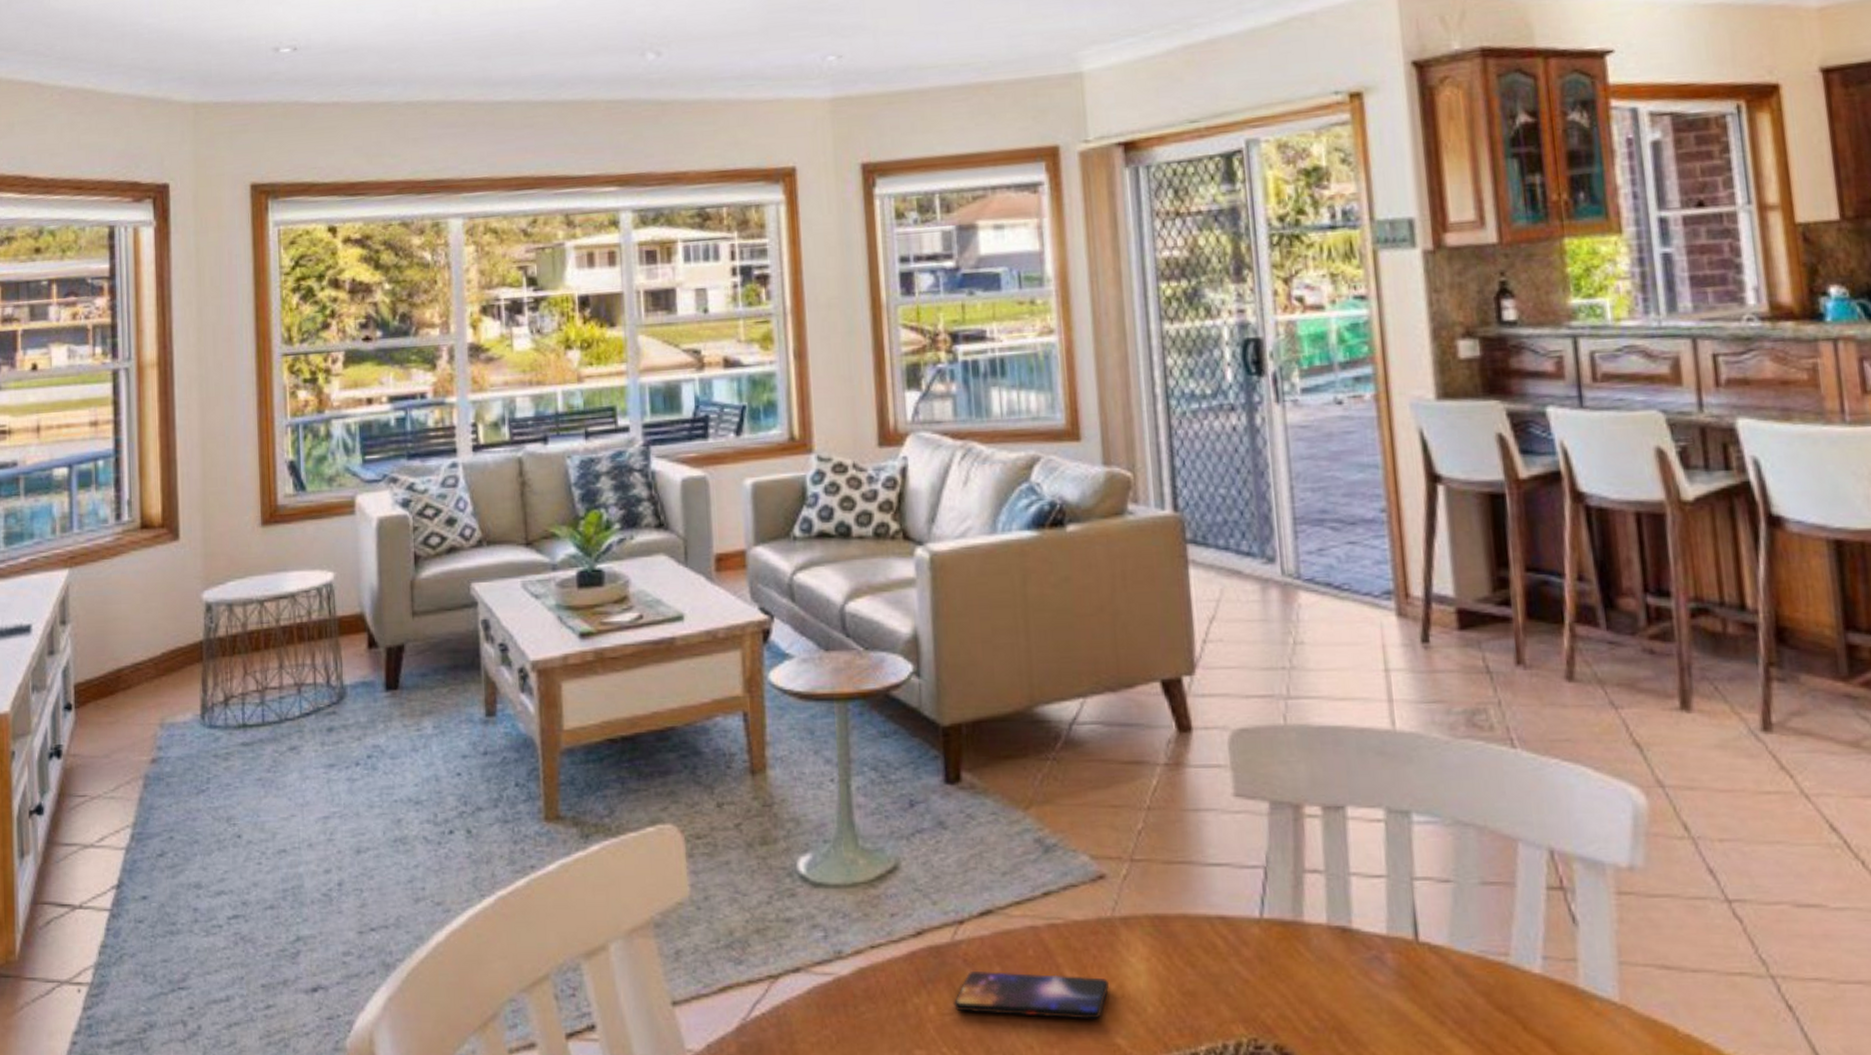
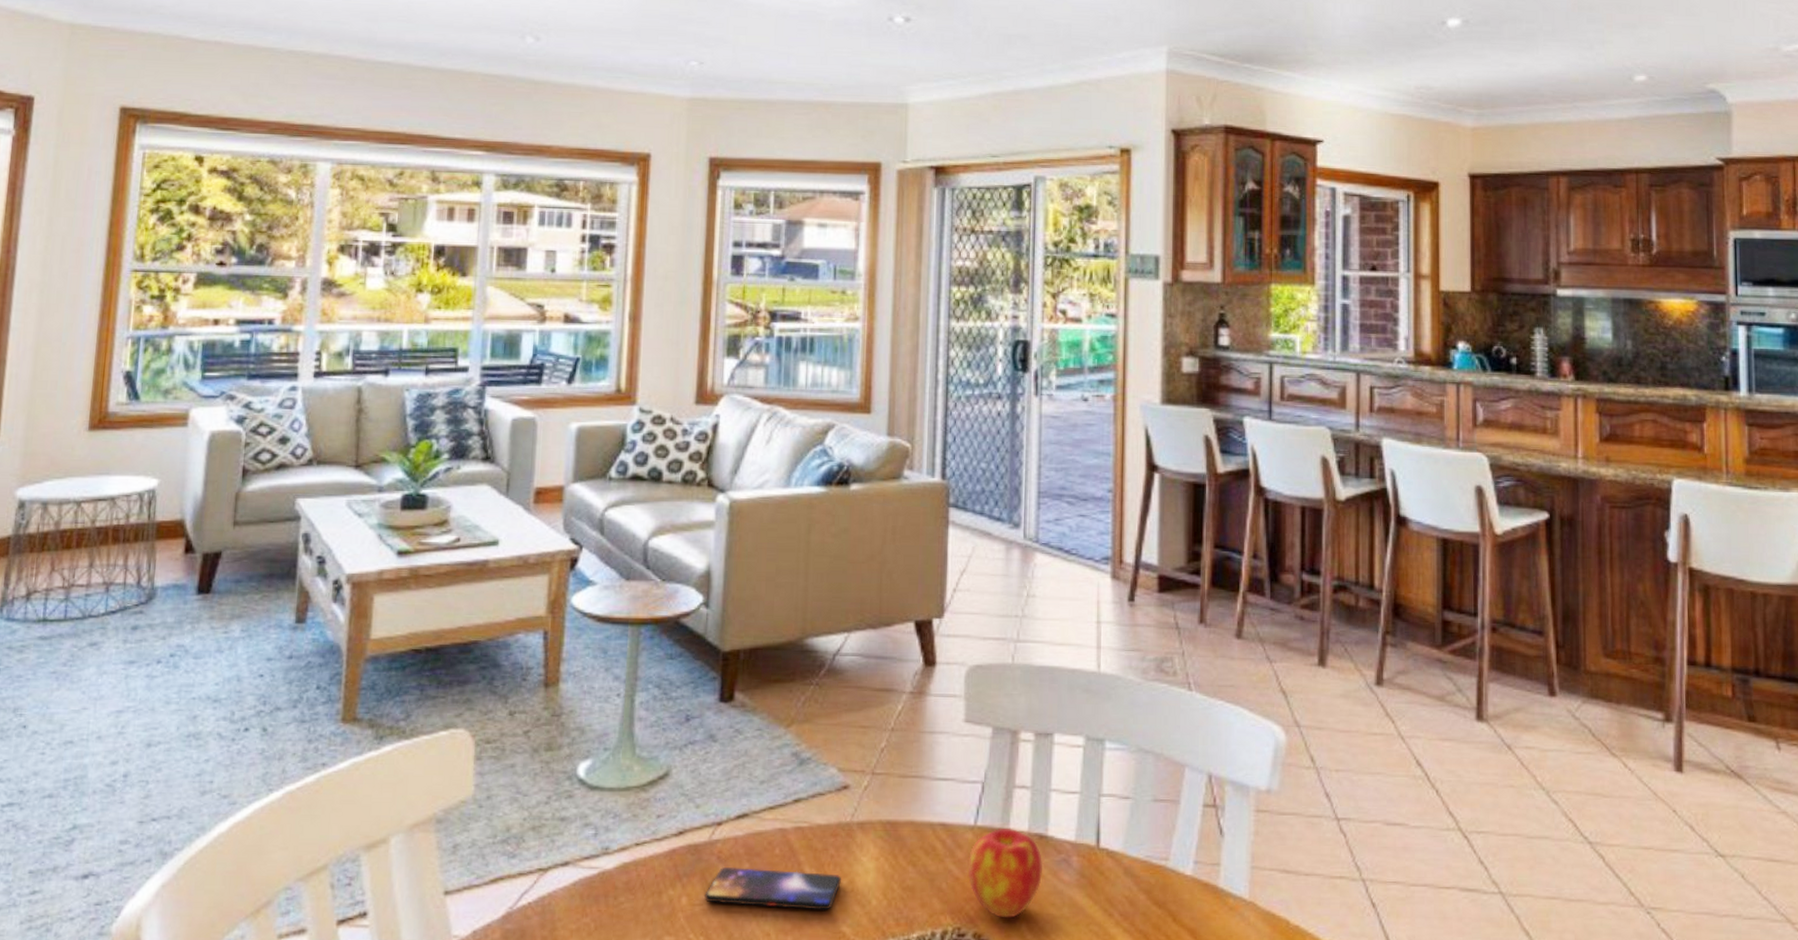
apple: none [1257,920,1351,1027] -> present [967,827,1043,918]

